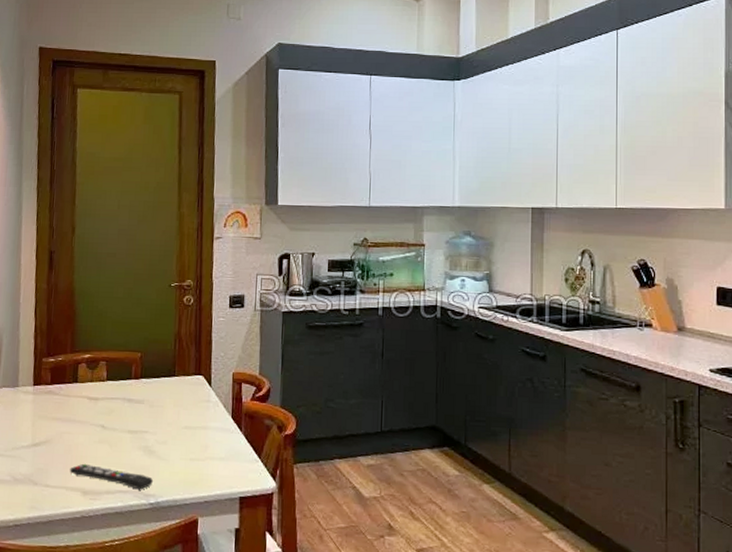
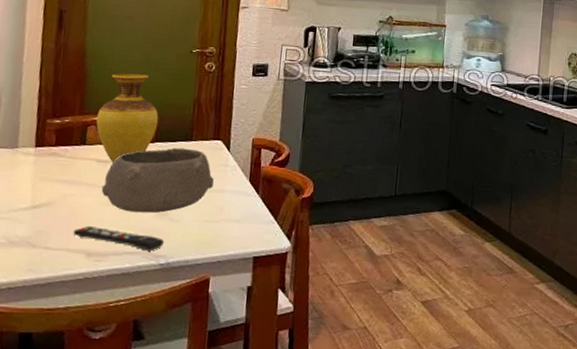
vase: none [86,309,143,400] -> present [96,73,159,162]
bowl: none [93,383,197,451] -> present [101,147,214,213]

